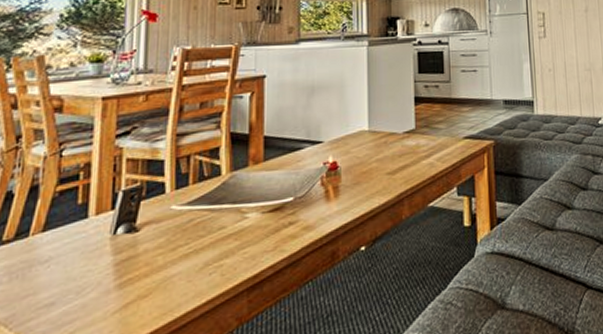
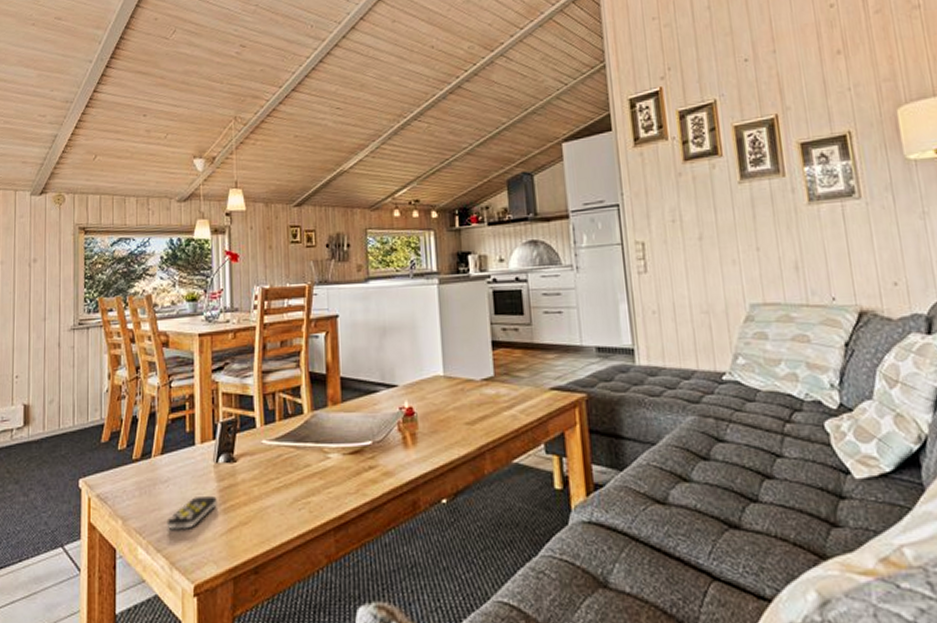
remote control: none [43,271,111,315] -> present [167,496,217,529]

